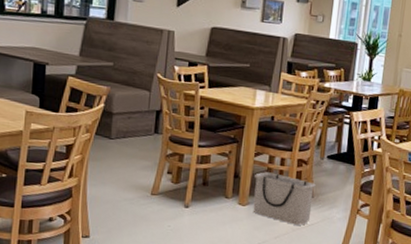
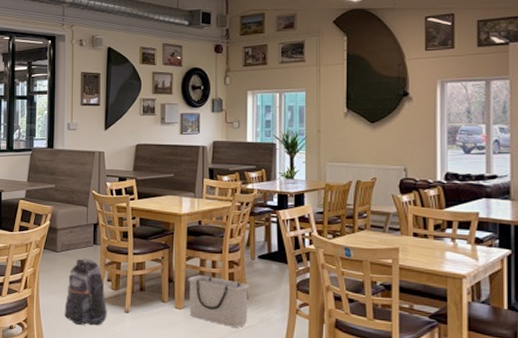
backpack: none [115,146,165,220] -> present [64,257,107,326]

